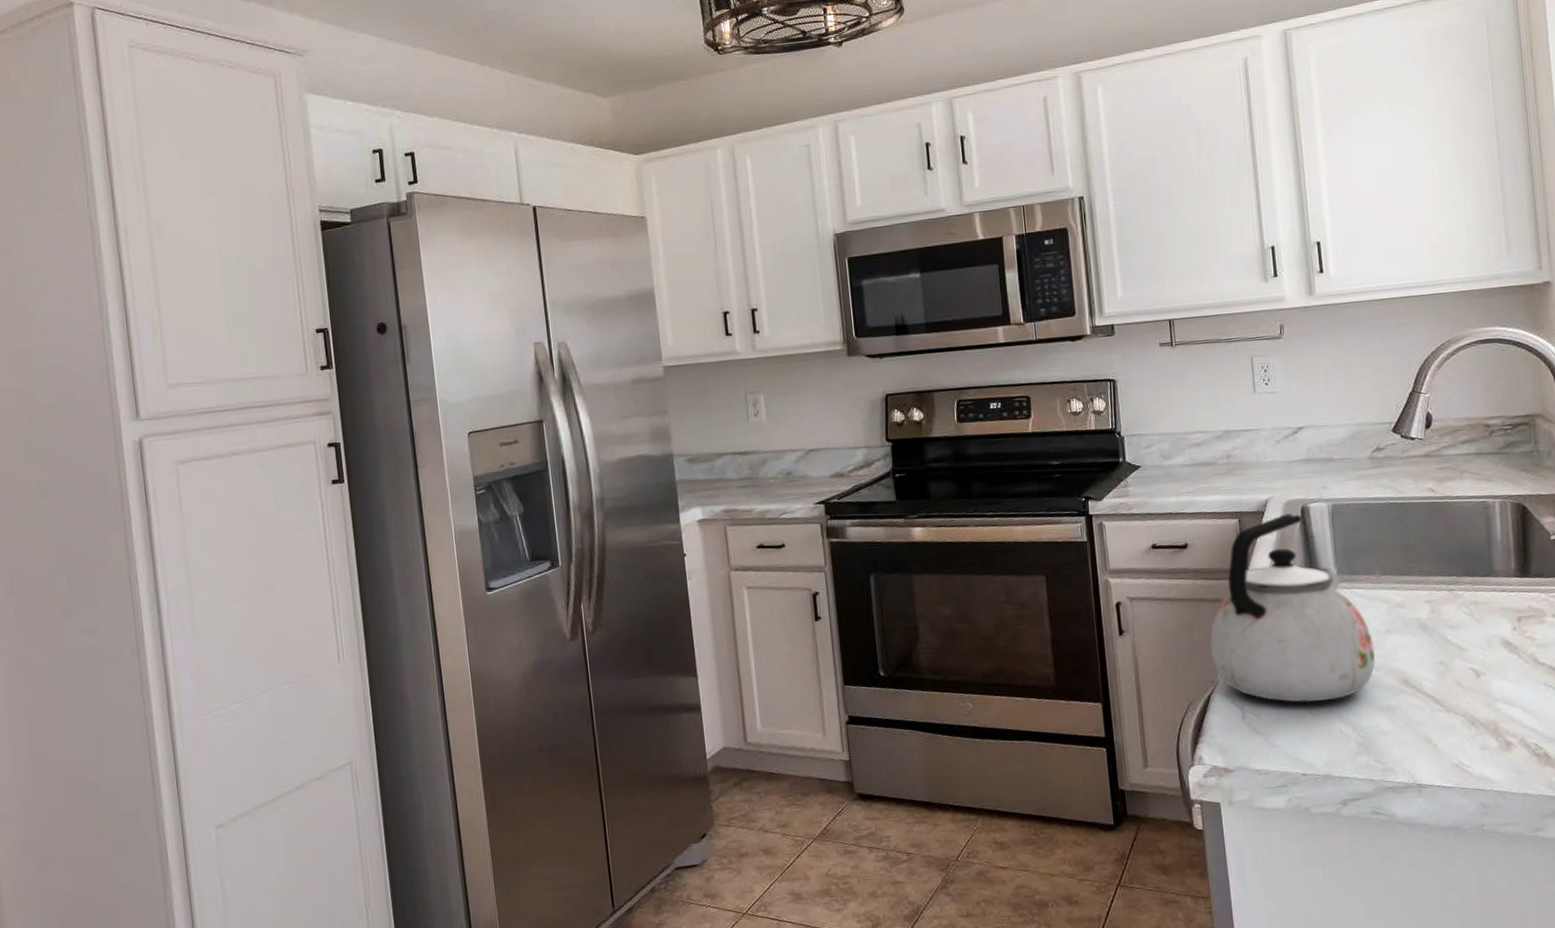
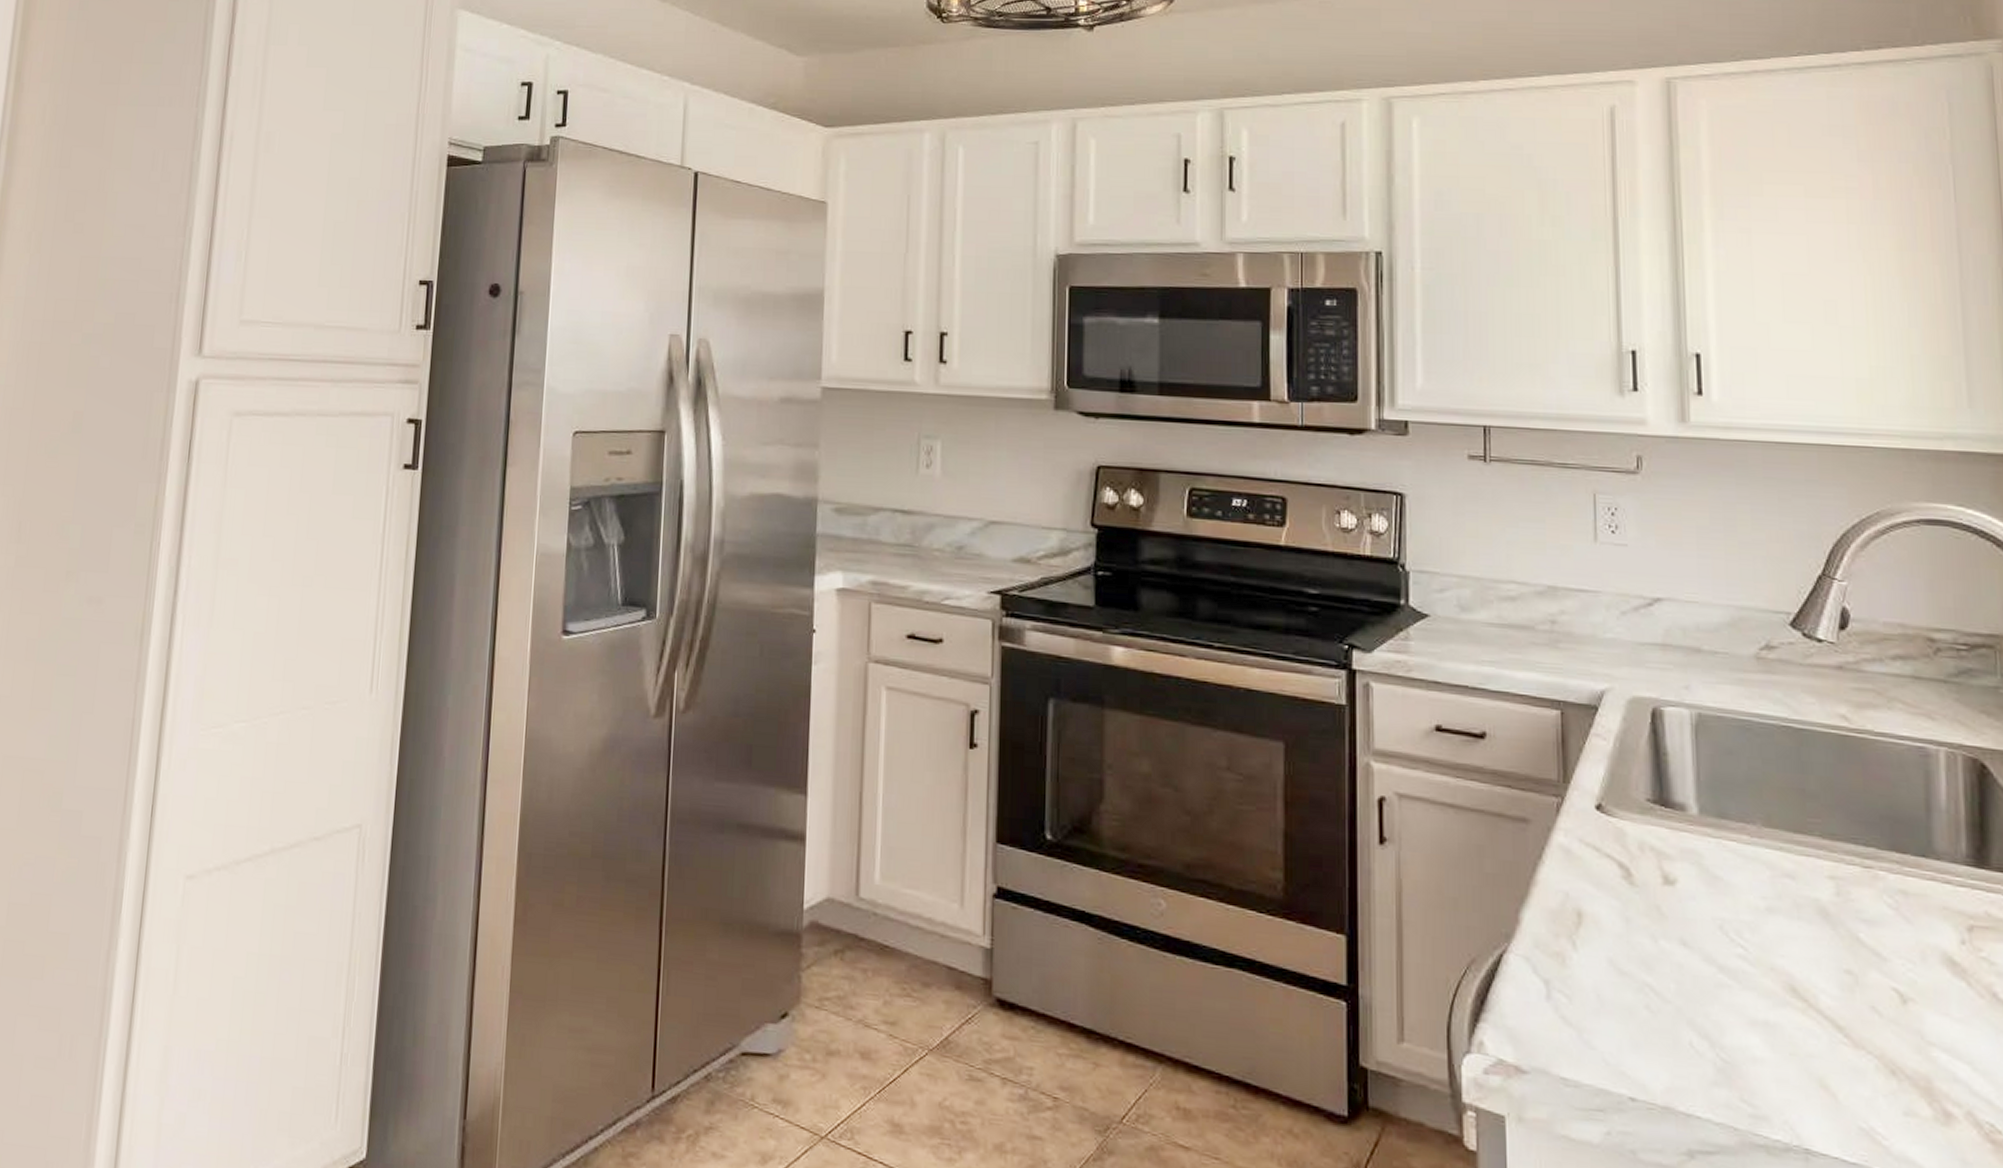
kettle: present [1210,514,1376,703] -> none [1508,715,1750,996]

